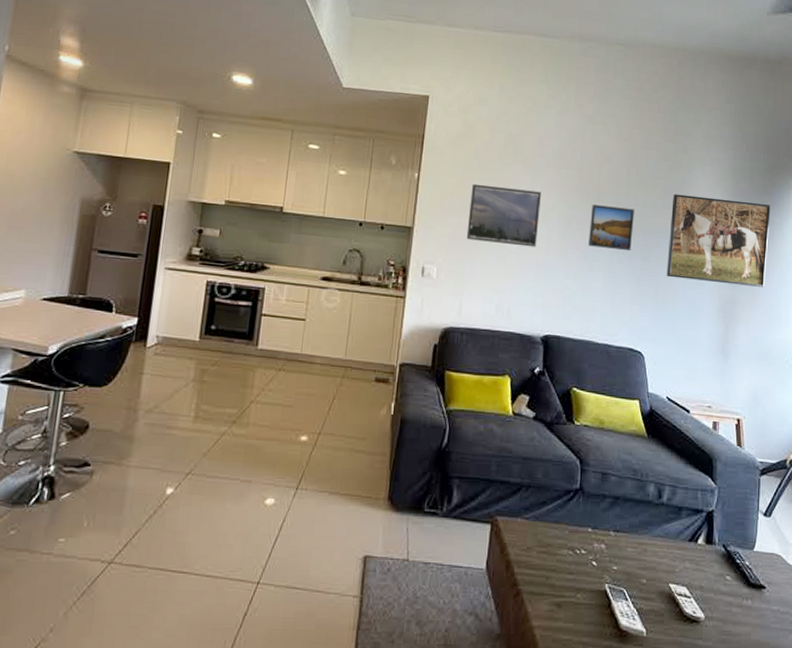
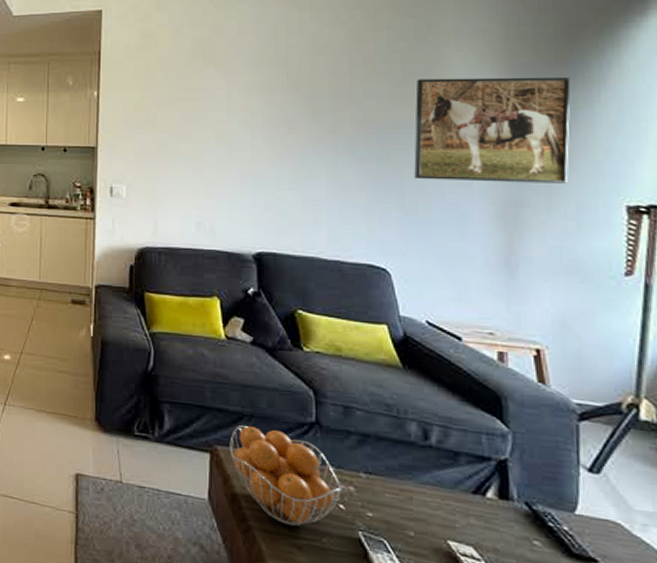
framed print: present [466,183,541,248] -> none [156,95,240,157]
fruit basket: none [508,496,595,586] -> present [229,425,342,527]
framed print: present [588,204,634,251] -> none [304,102,363,153]

